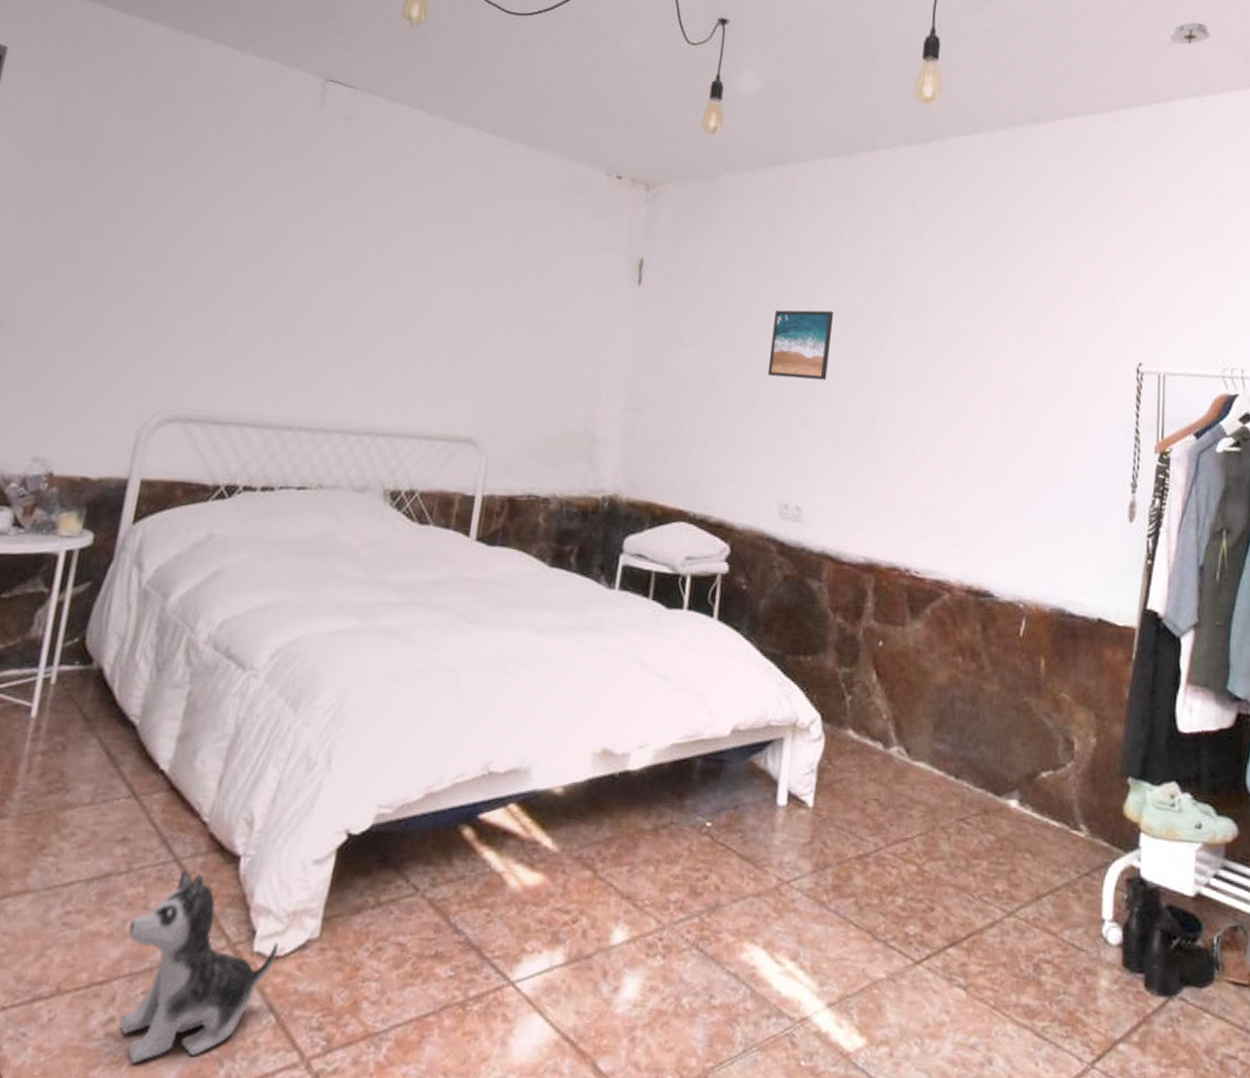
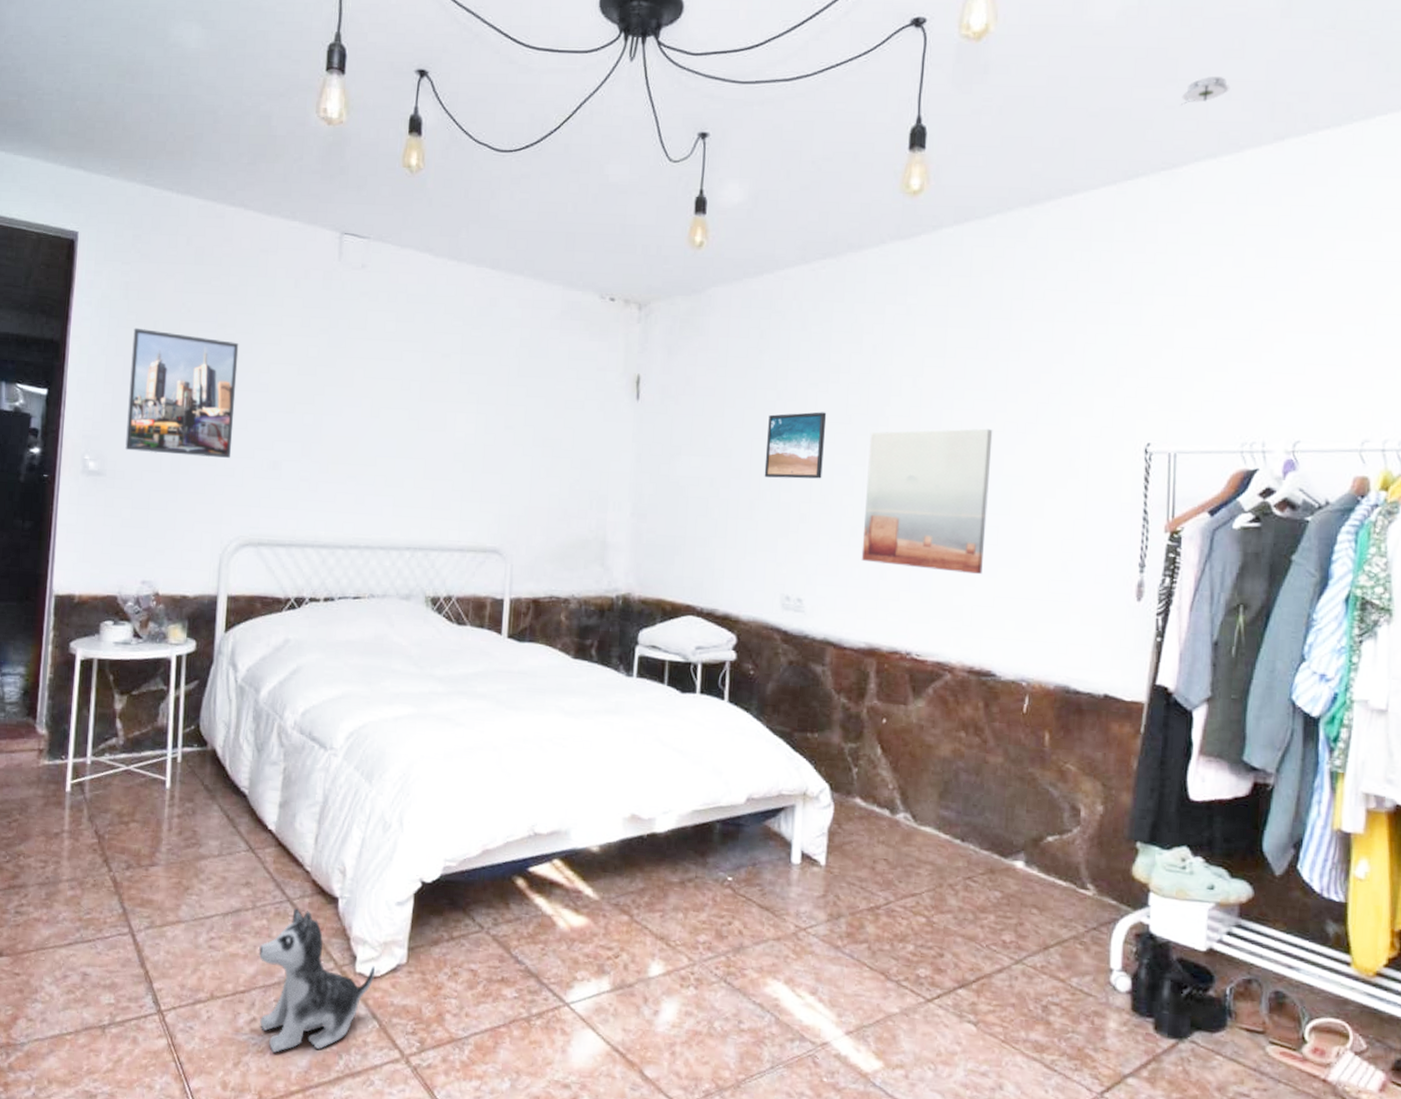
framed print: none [33,161,191,318] -> present [125,328,239,458]
wall art: none [863,335,996,489] -> present [861,428,993,575]

